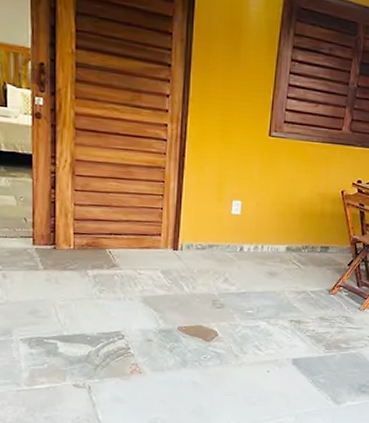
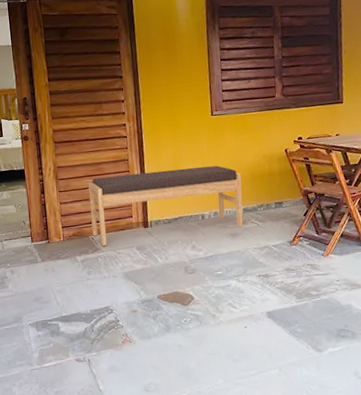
bench: none [111,182,291,267] -> present [88,165,244,246]

